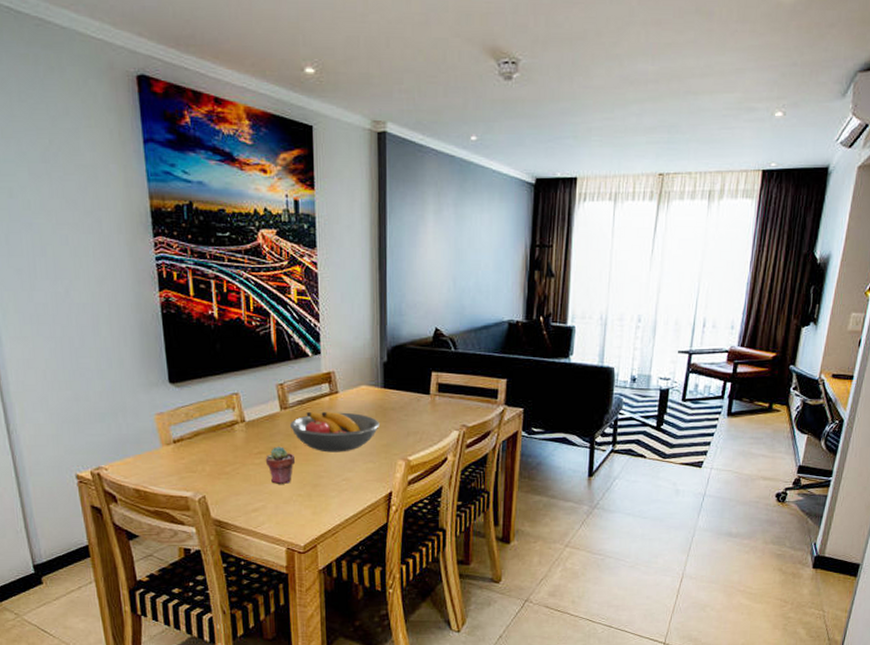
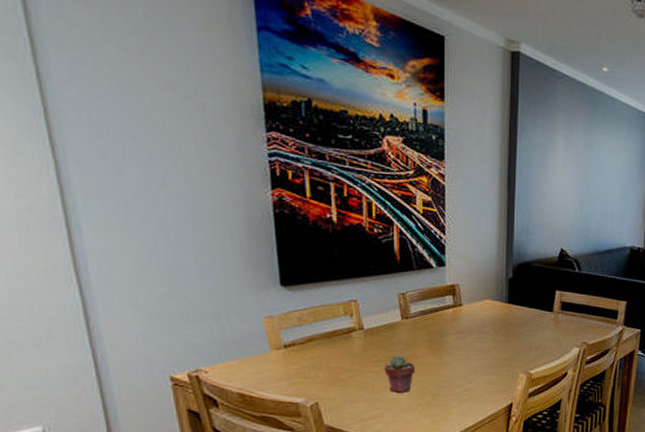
fruit bowl: present [289,412,379,453] -> none [410,323,503,364]

